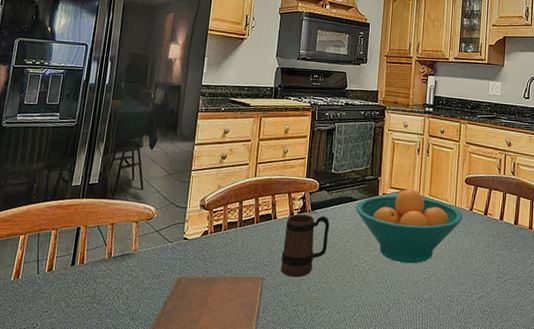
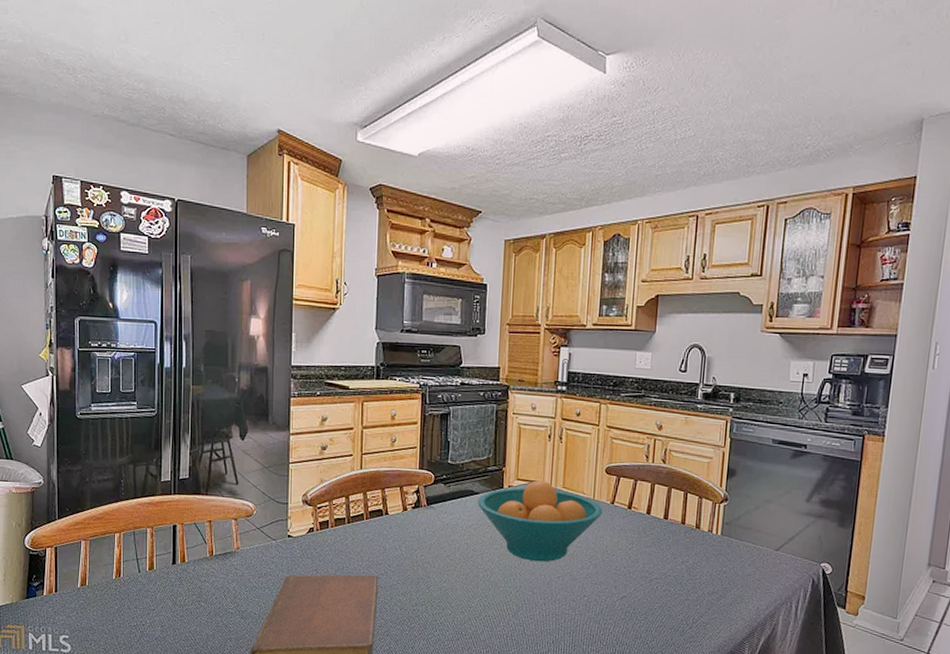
mug: present [281,214,330,278] -> none [396,509,449,577]

